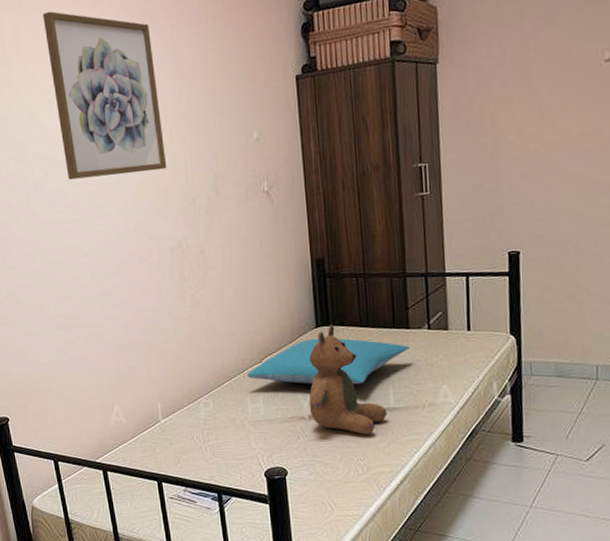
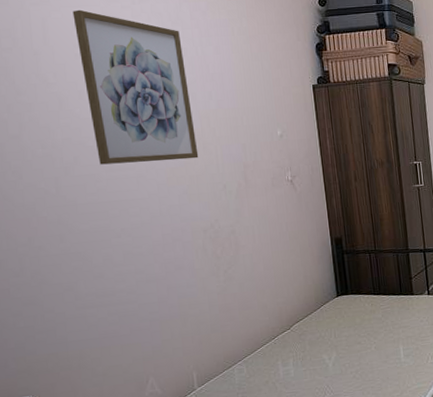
pillow: present [247,338,409,384] -> none [278,305,414,346]
teddy bear: present [309,325,387,435] -> none [332,294,399,387]

